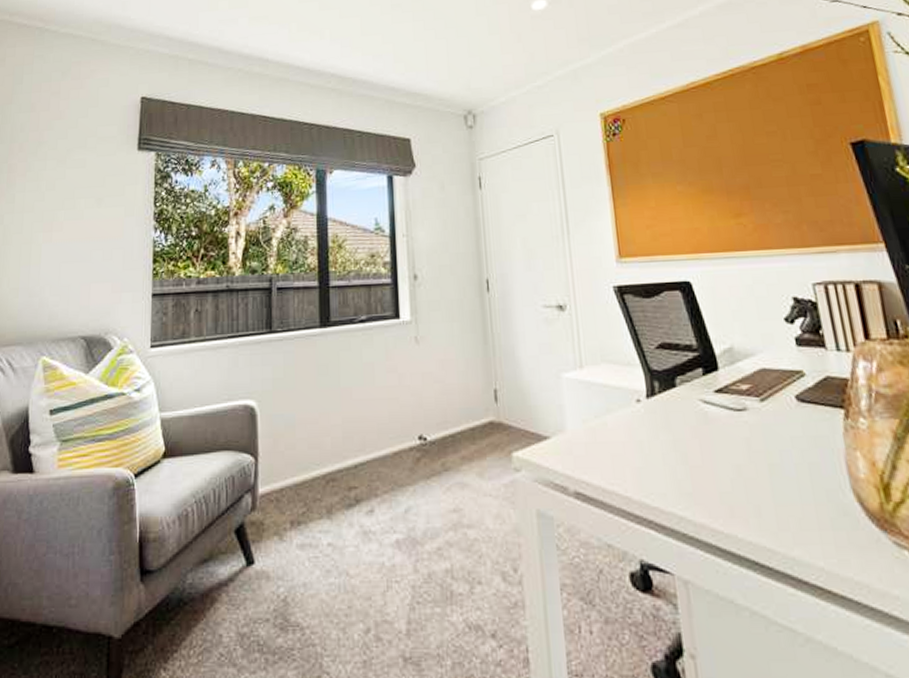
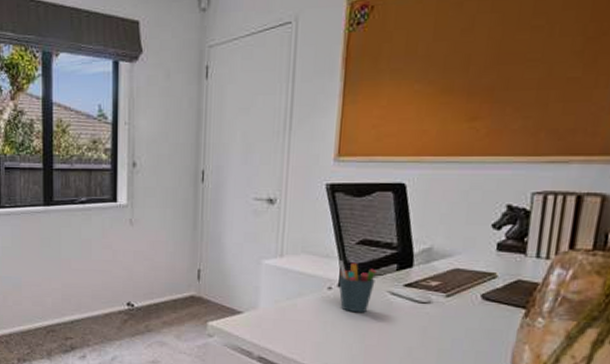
pen holder: none [642,368,685,428] -> present [338,260,378,313]

